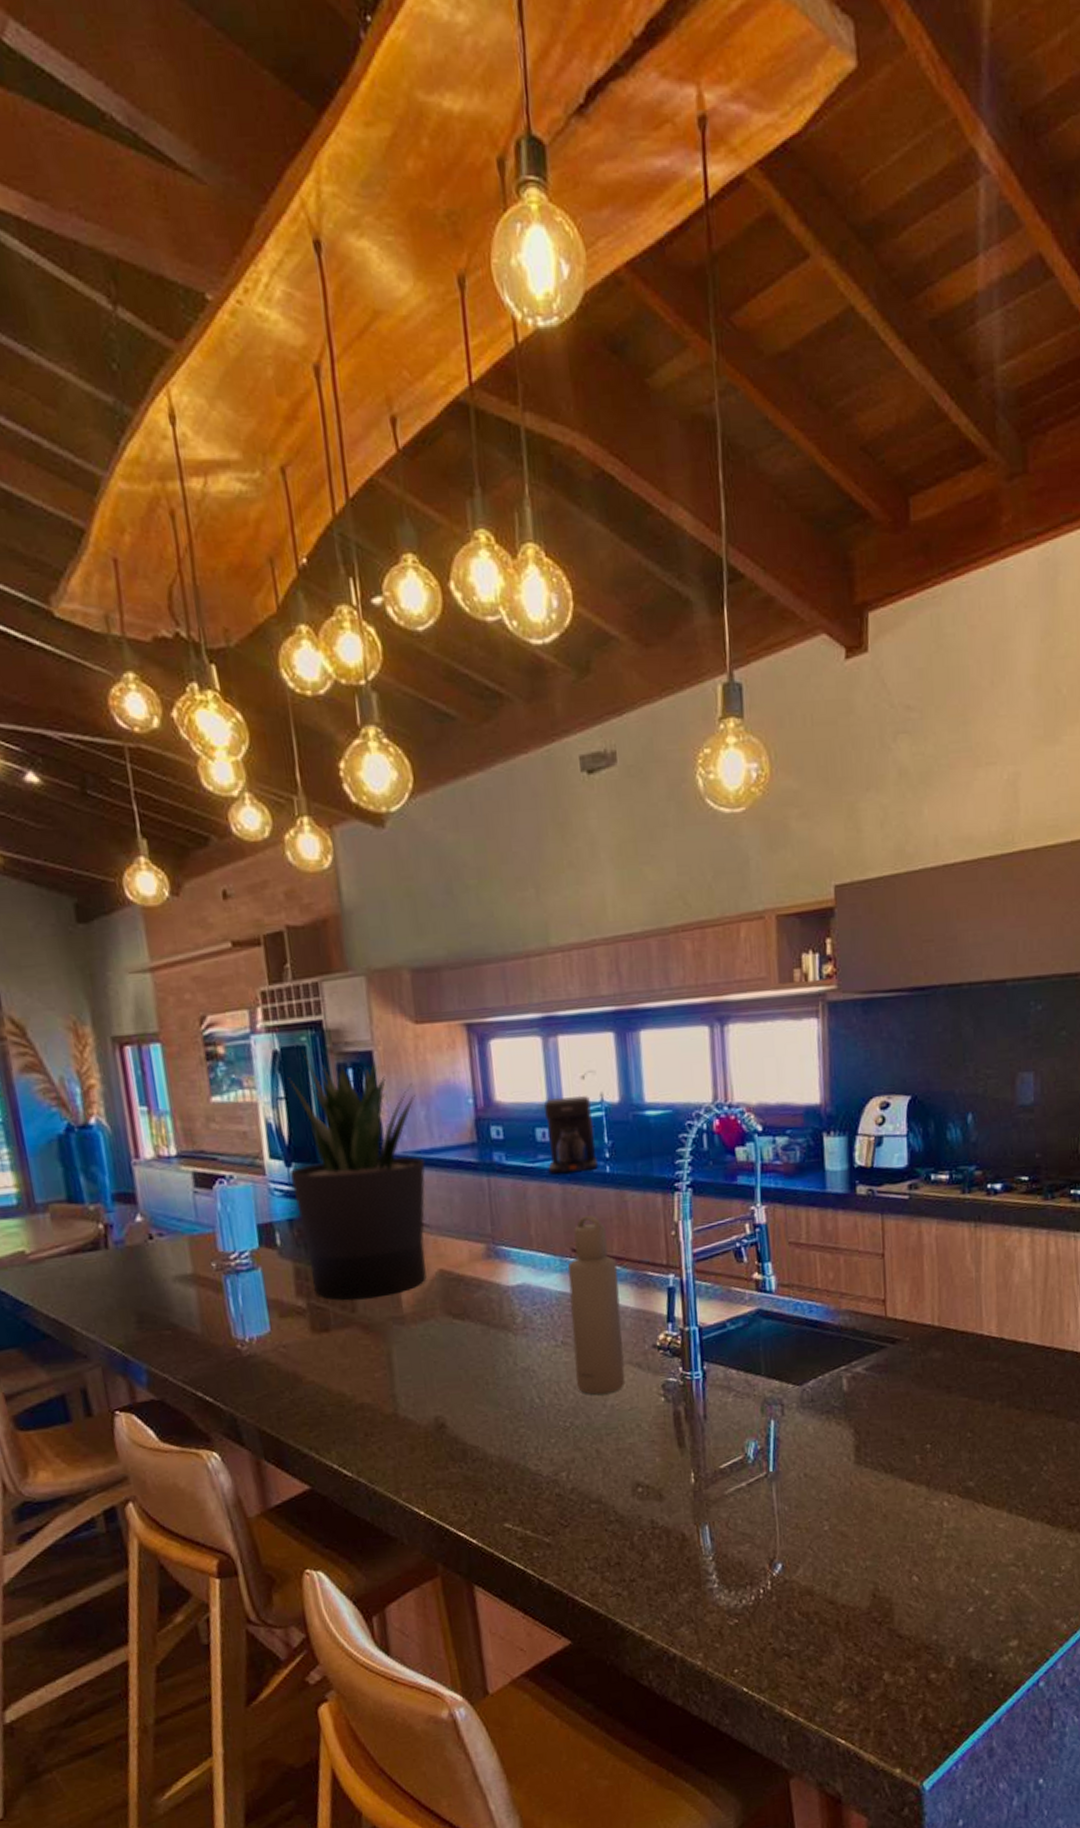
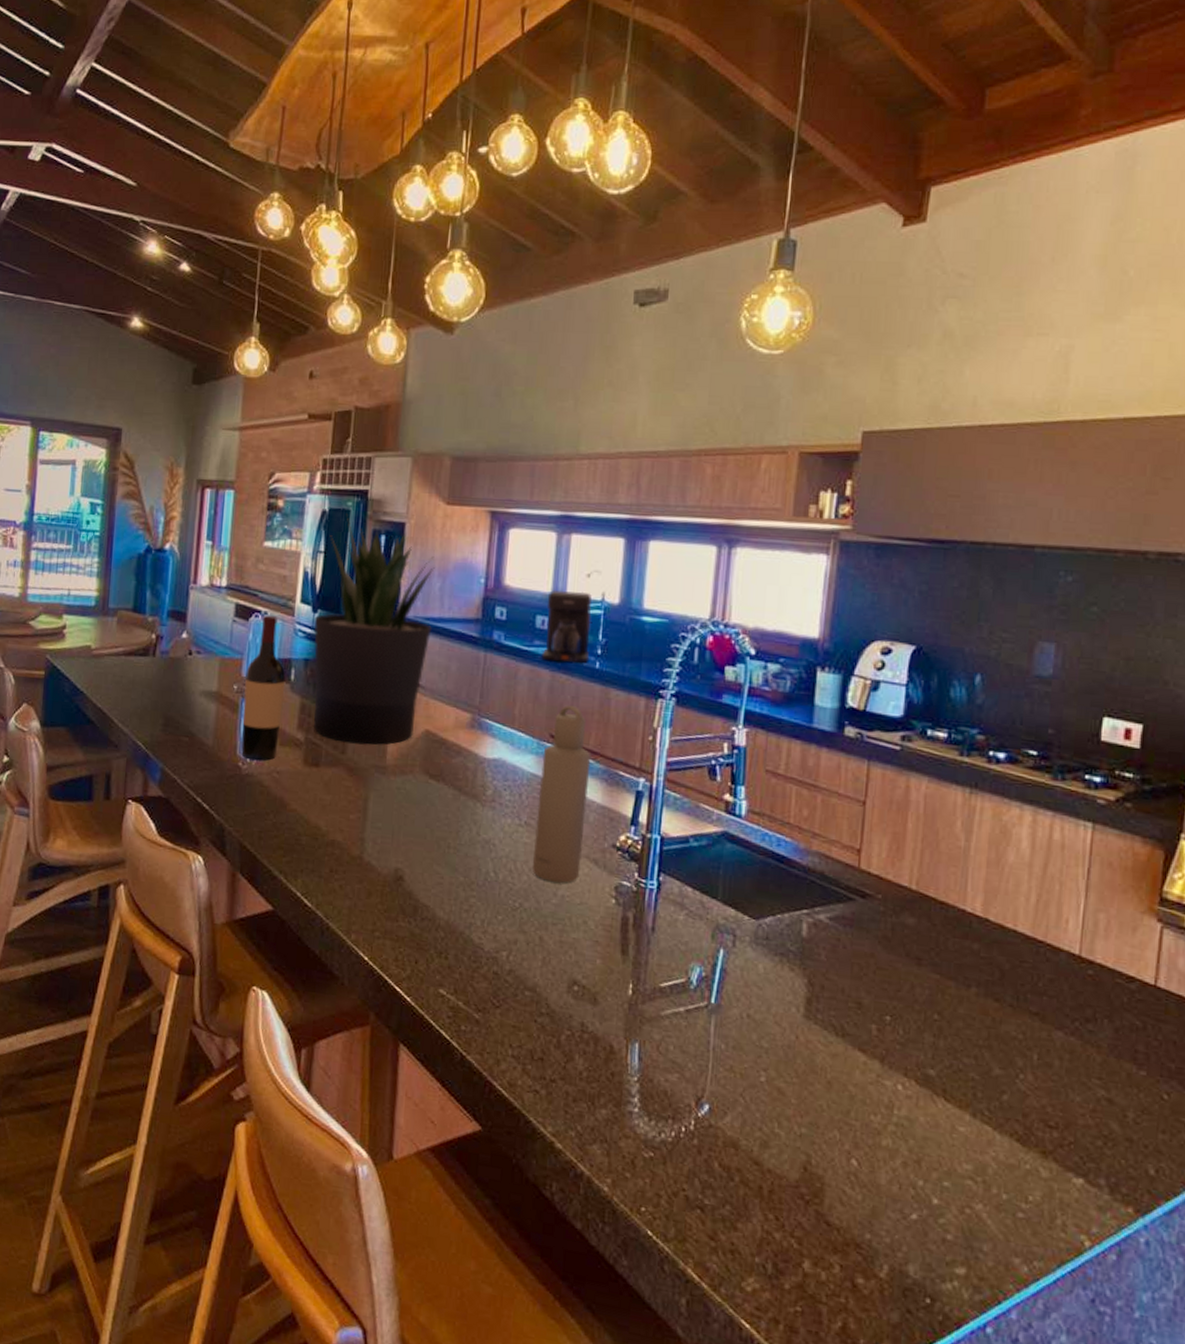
wine bottle: none [222,1178,279,1340] -> present [241,615,286,762]

